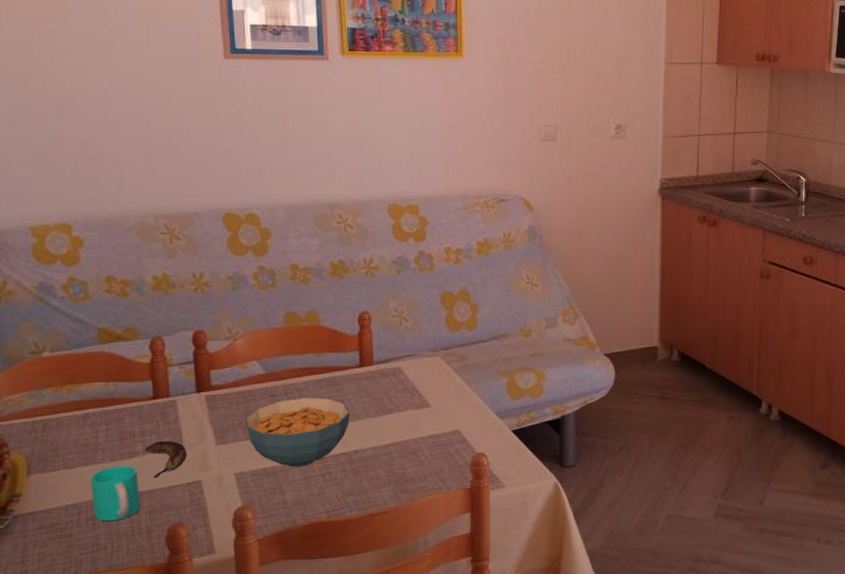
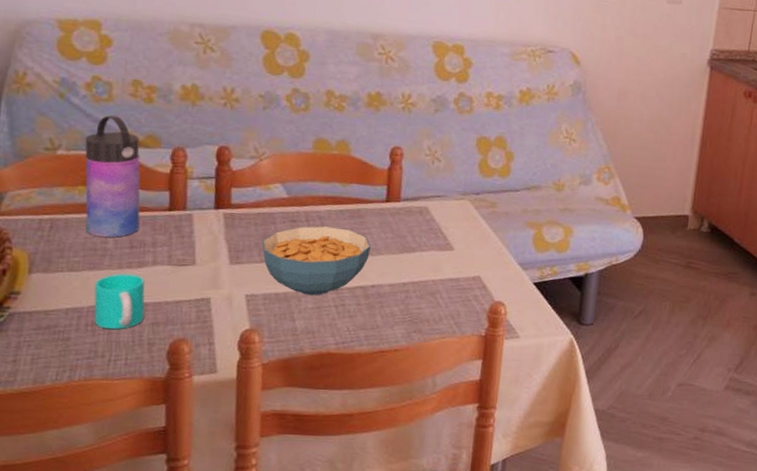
water bottle: none [67,313,127,433] -> present [85,115,141,238]
banana: present [145,441,187,479] -> none [155,254,198,291]

